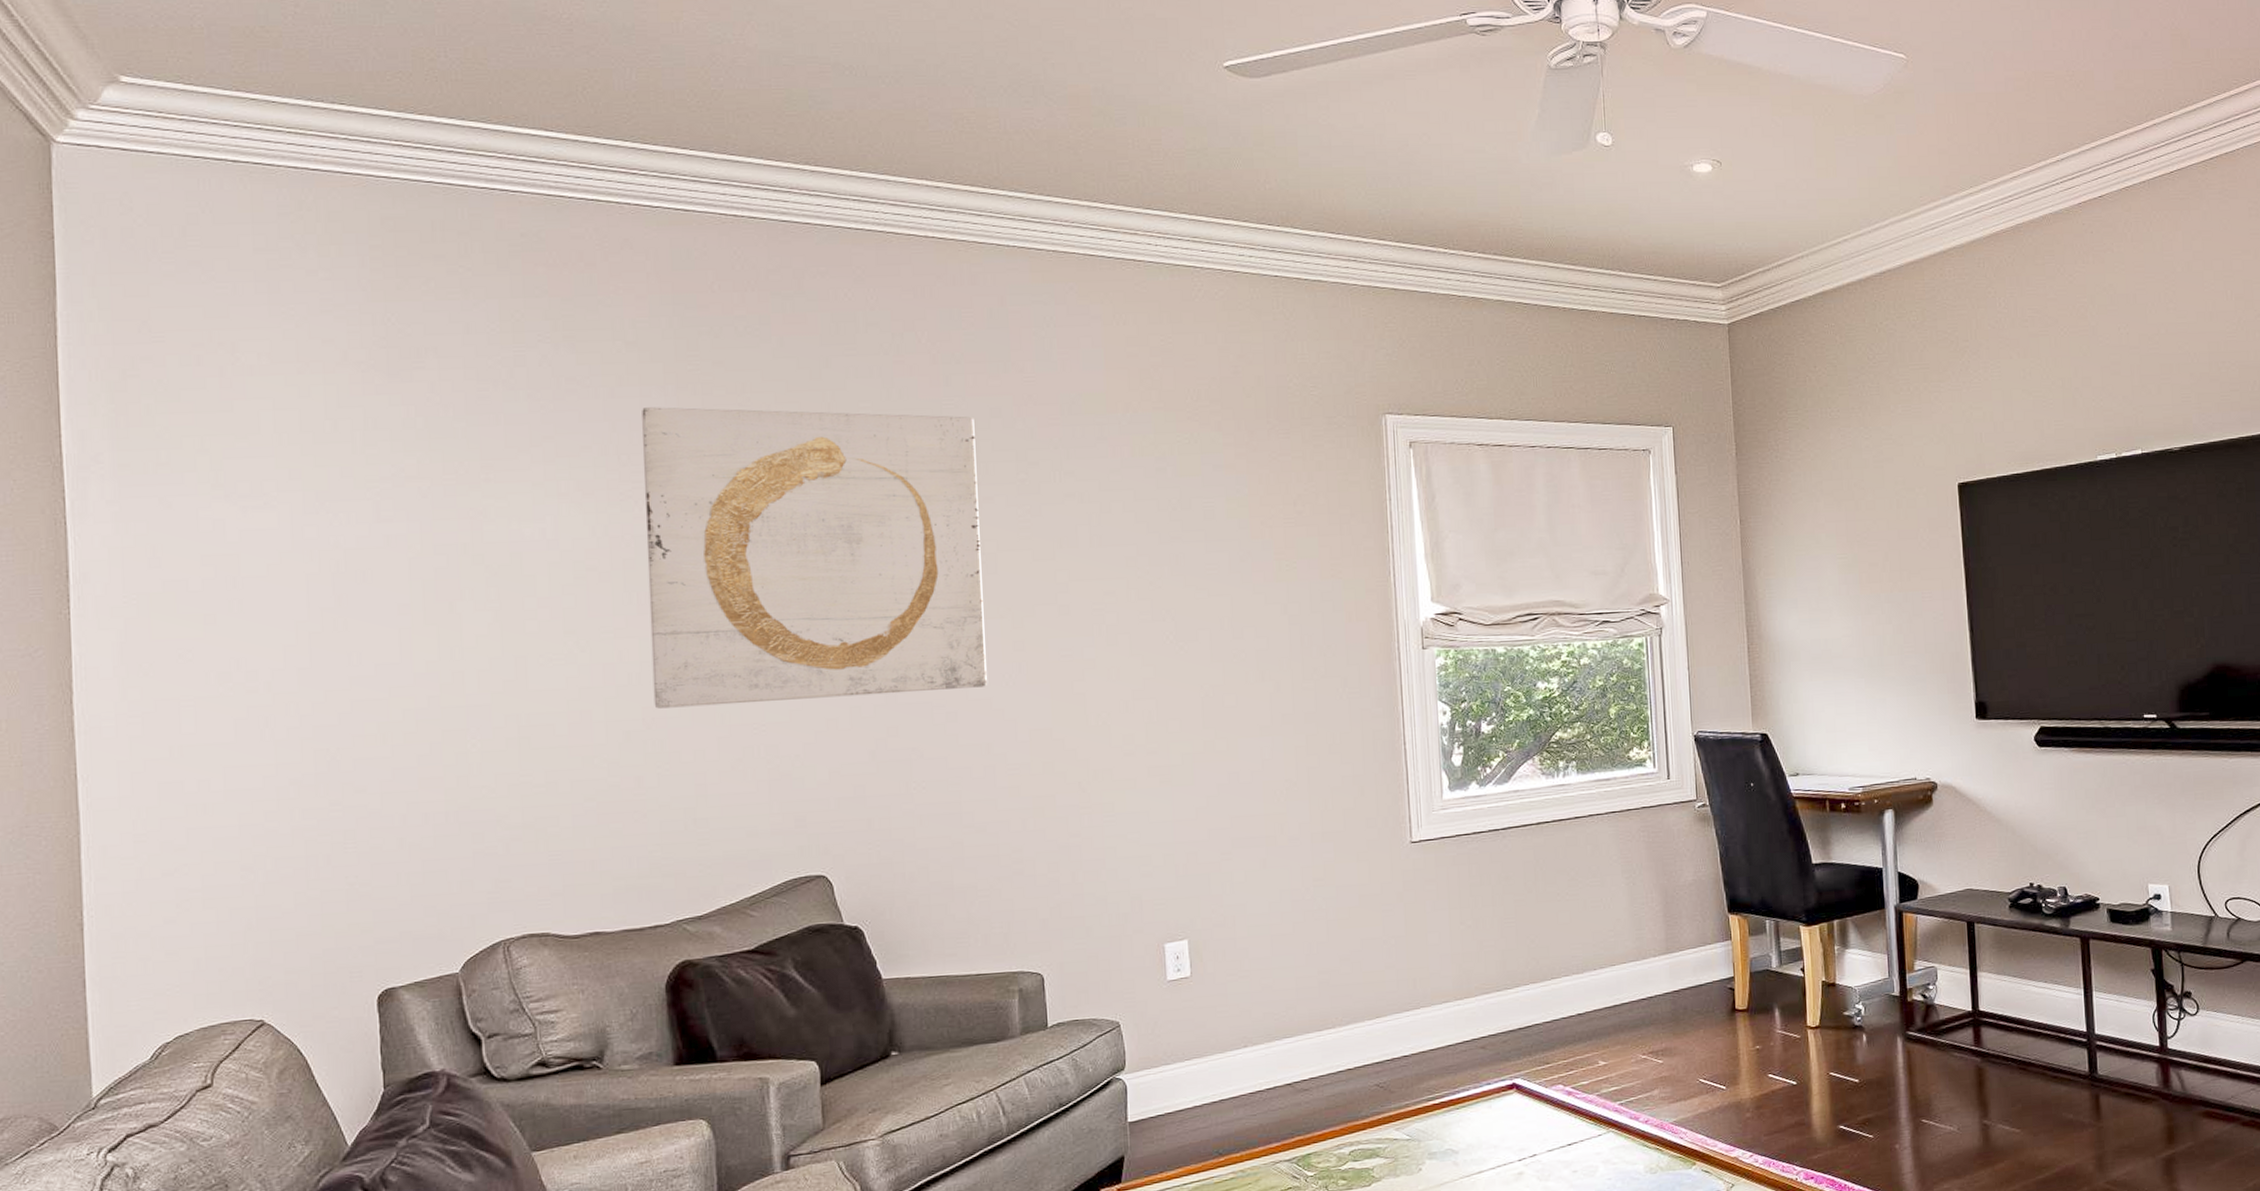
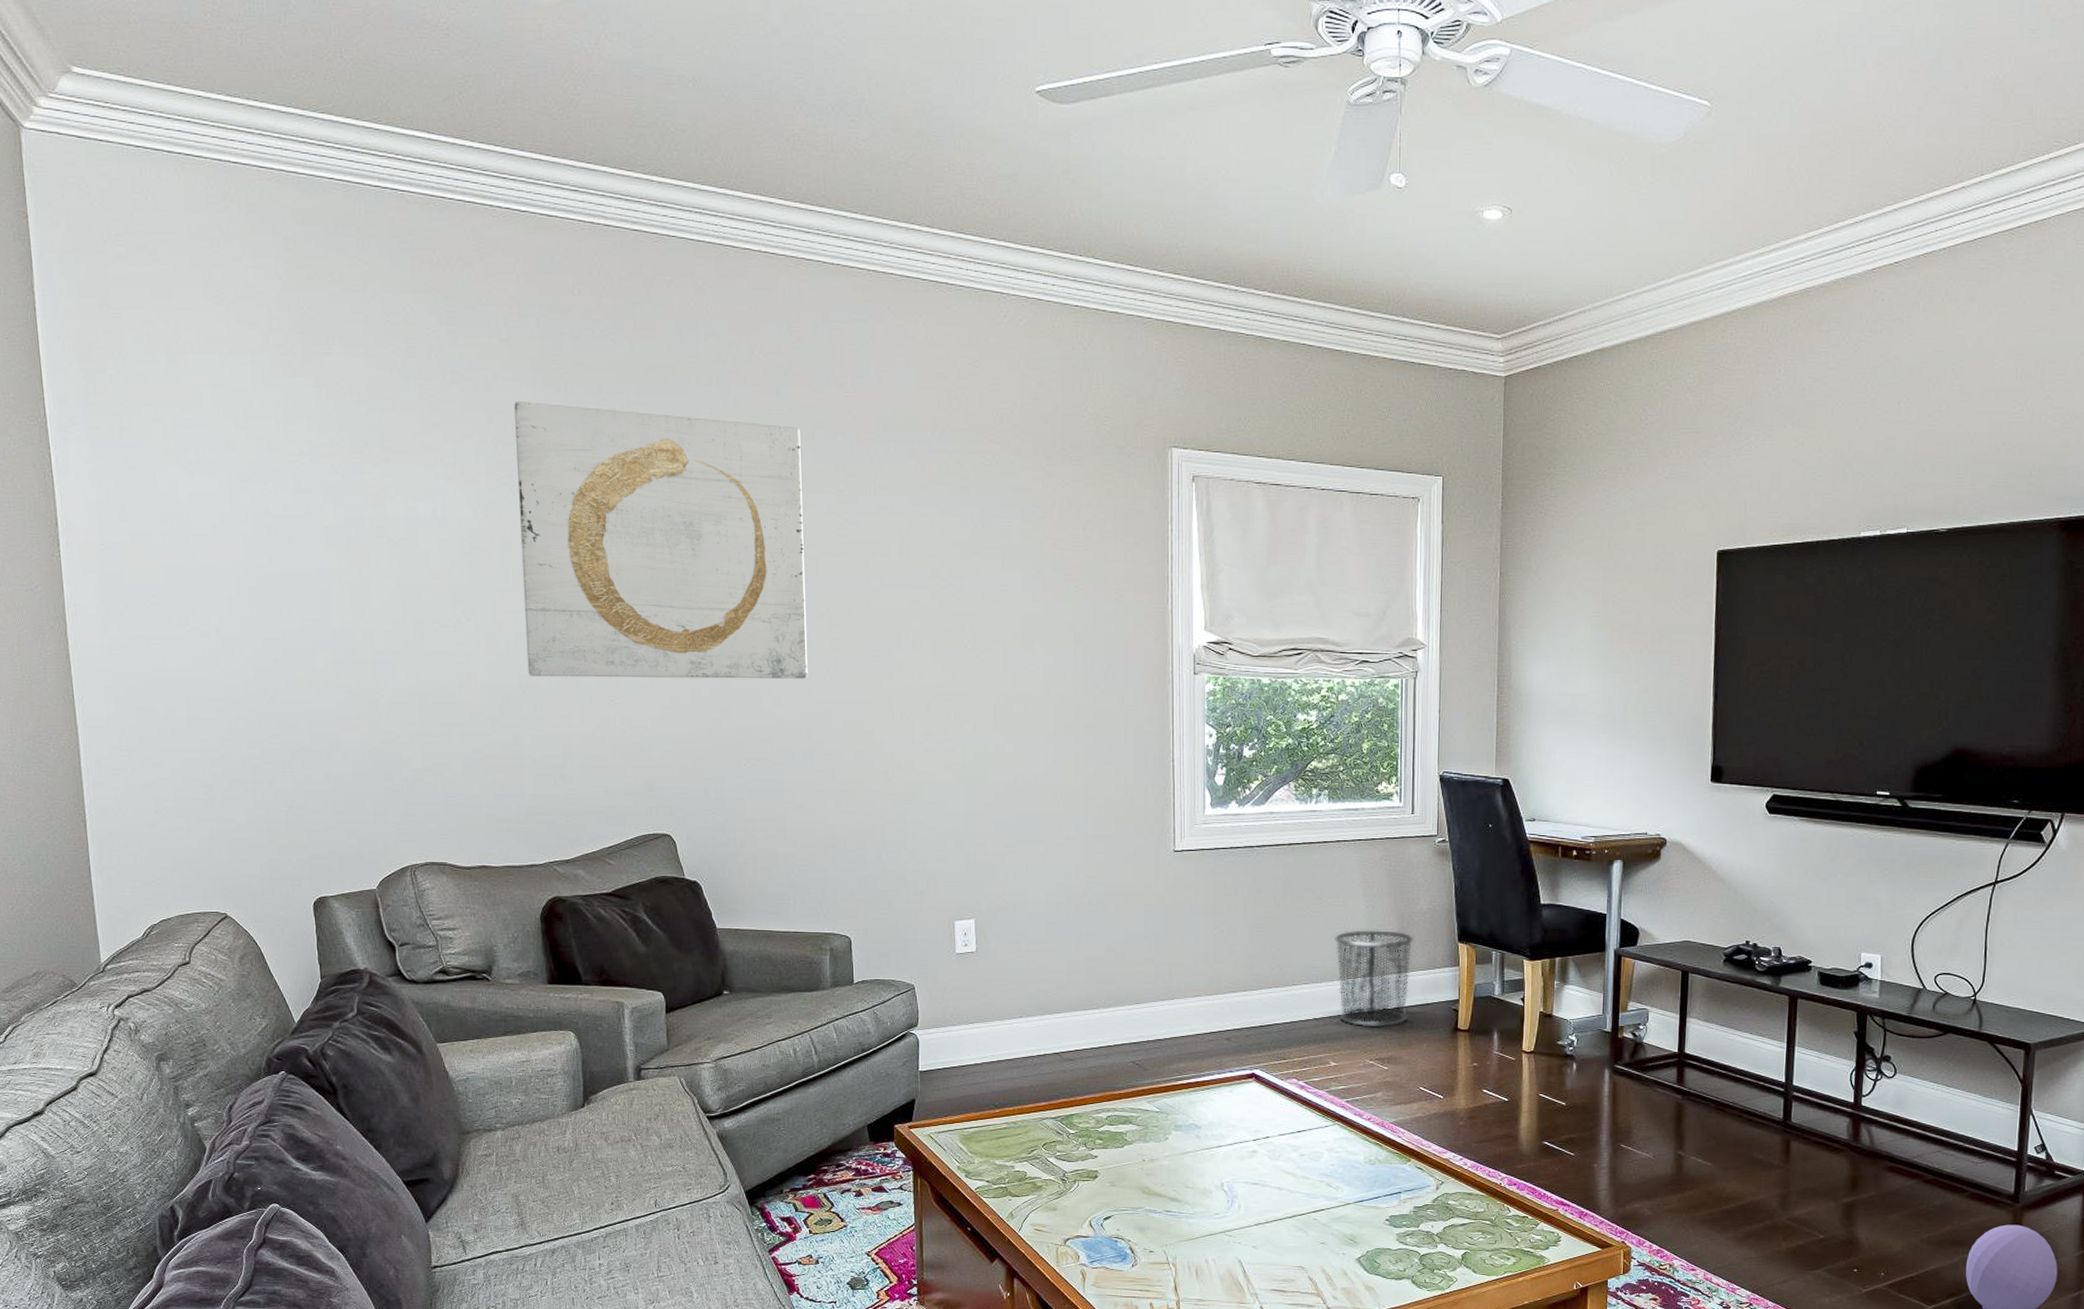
waste bin: none [1594,908,1680,1018] -> present [1335,930,1413,1028]

